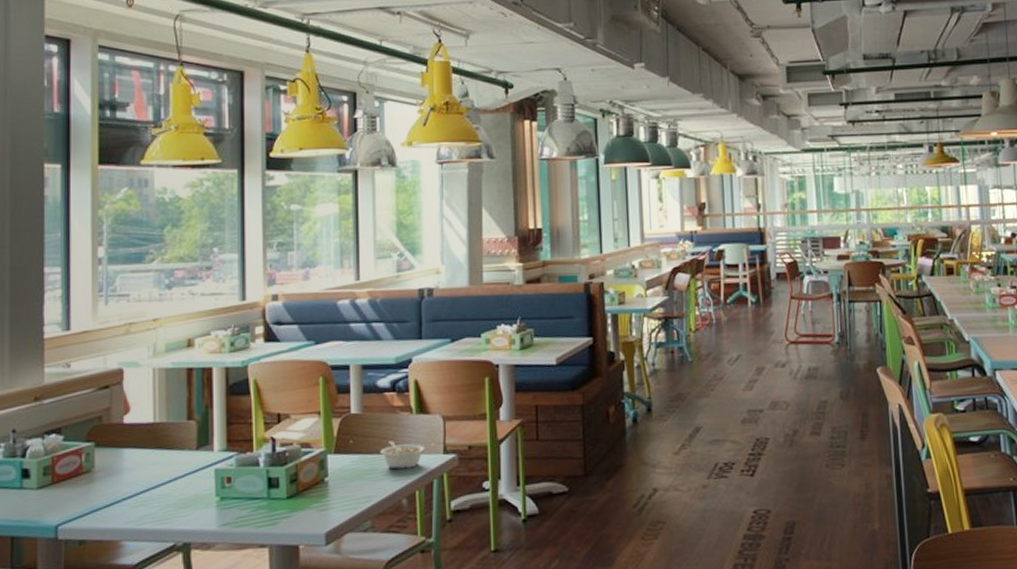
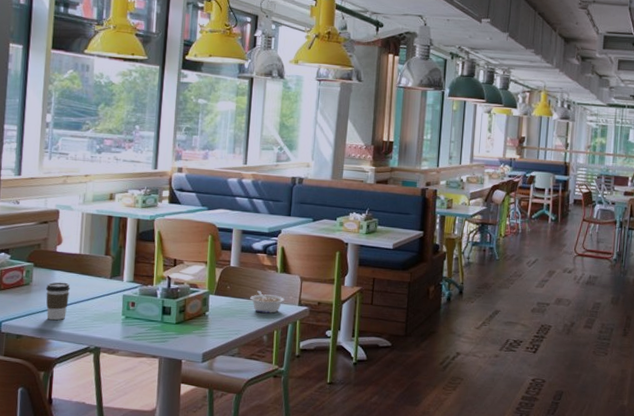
coffee cup: none [112,462,146,515] -> present [45,282,71,321]

